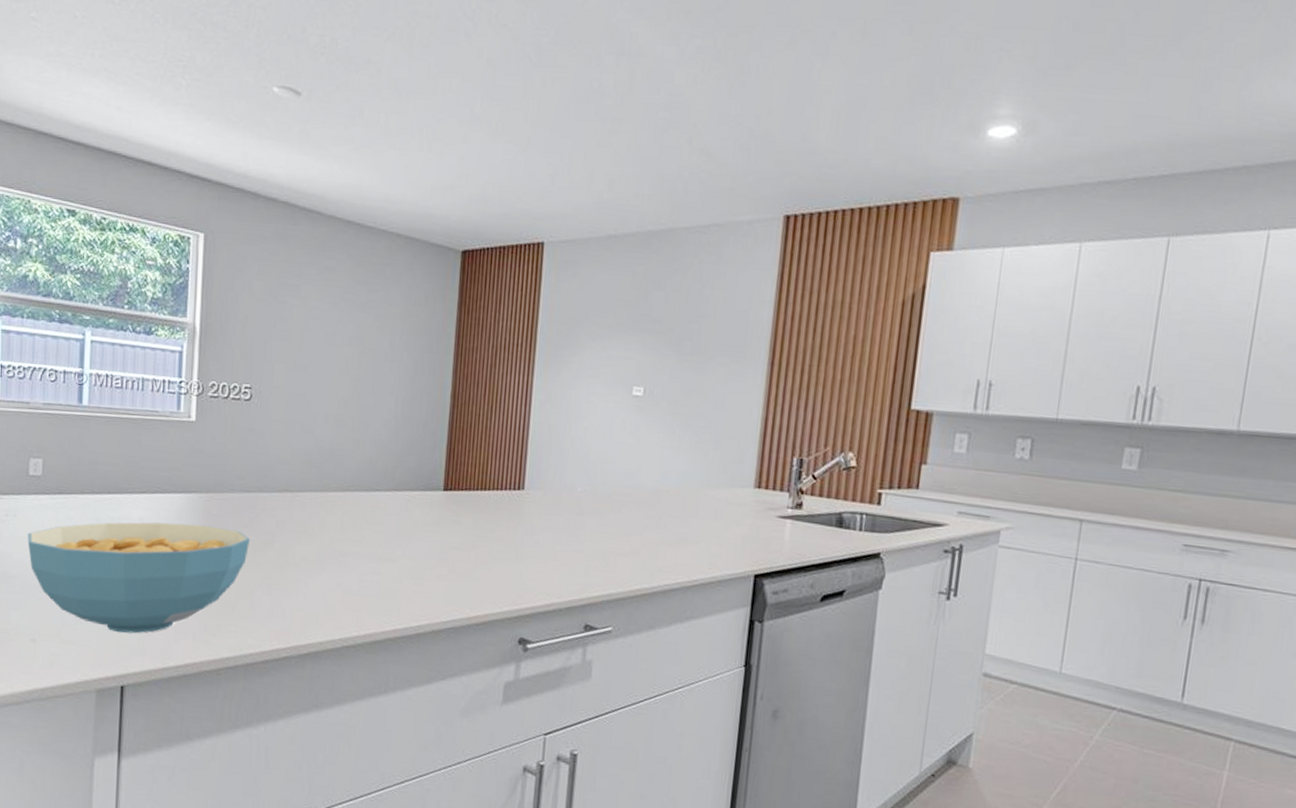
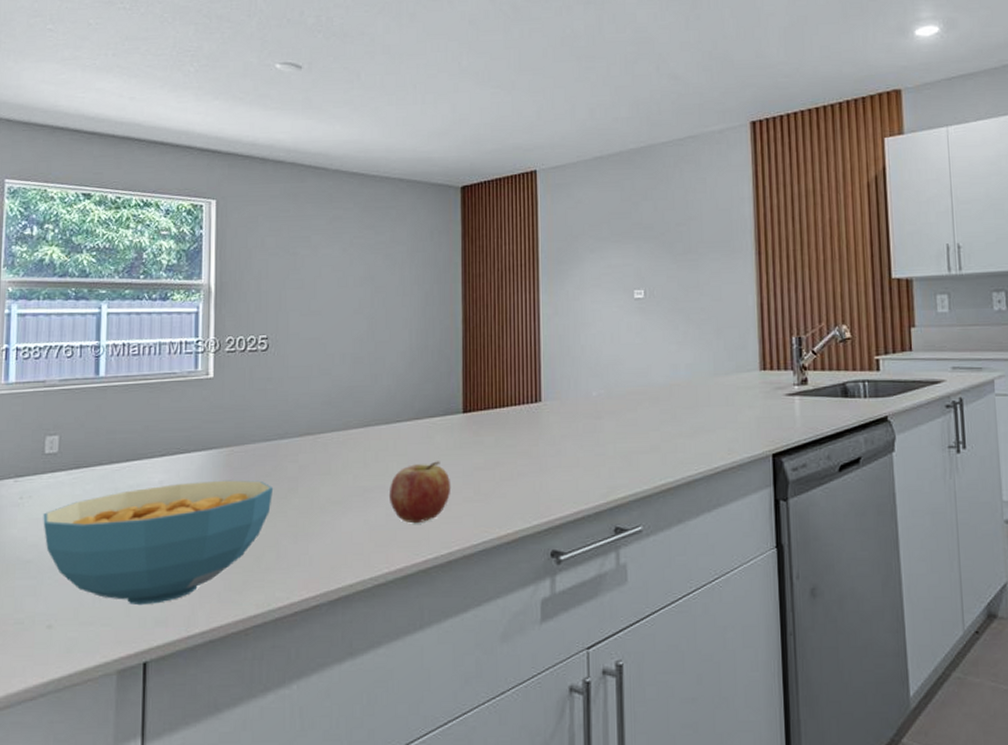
fruit: none [363,535,426,594] -> present [388,461,451,524]

